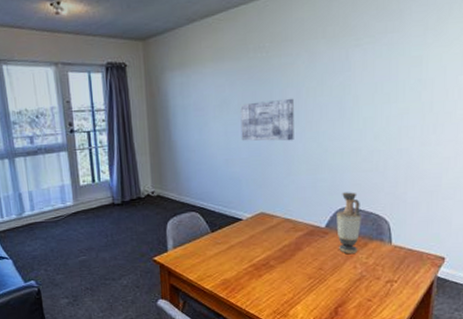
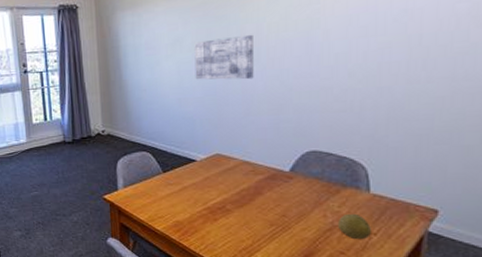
vase: present [336,192,361,255] -> none [303,134,333,202]
fruit: none [365,264,394,287] -> present [337,213,372,240]

